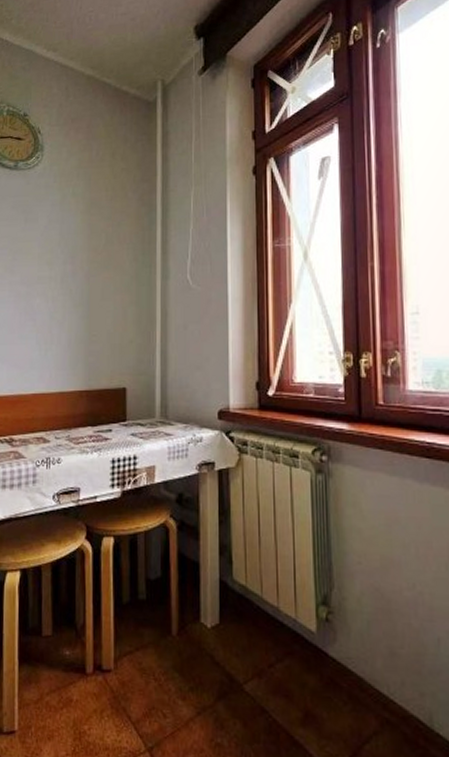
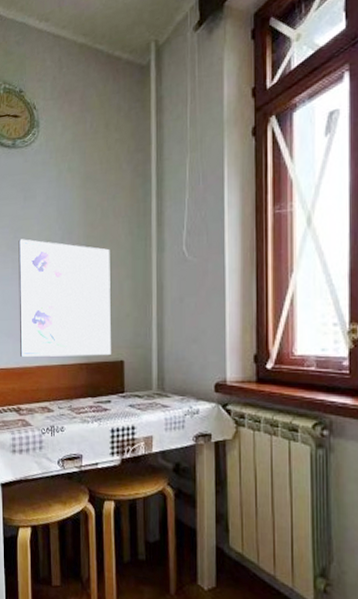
wall art: none [14,261,114,384] -> present [18,239,111,357]

